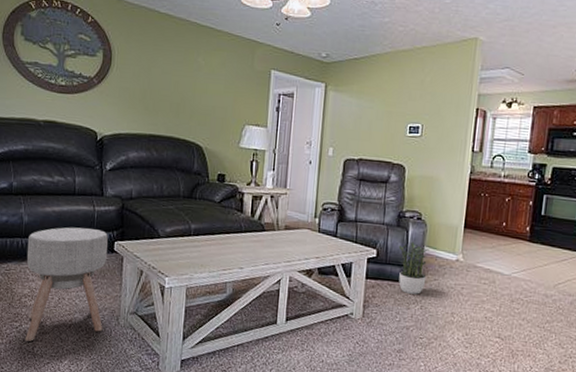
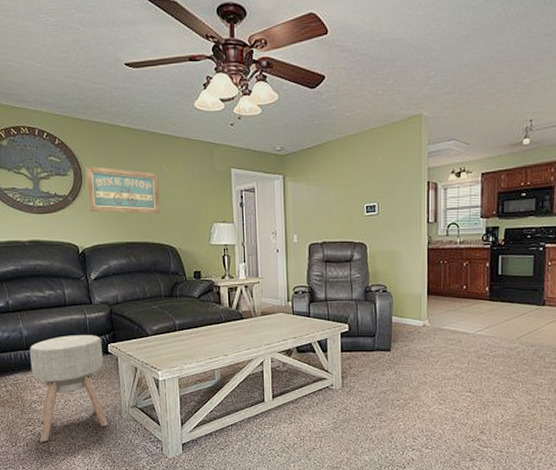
wall art: none [114,48,194,109] -> present [86,166,161,215]
potted plant: present [398,241,430,295] -> none [368,313,397,361]

